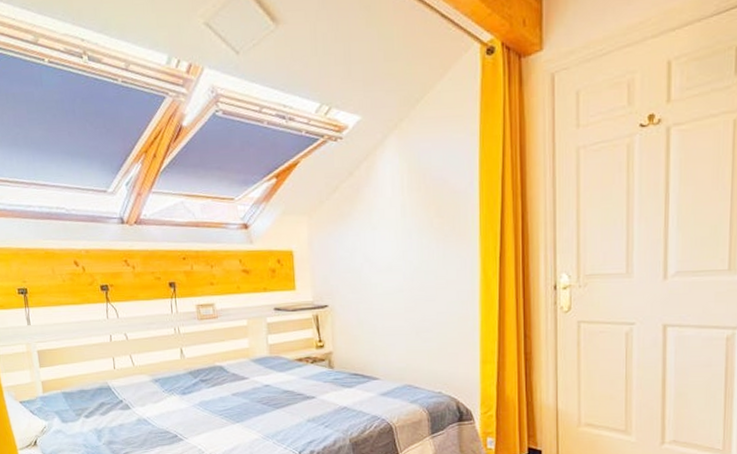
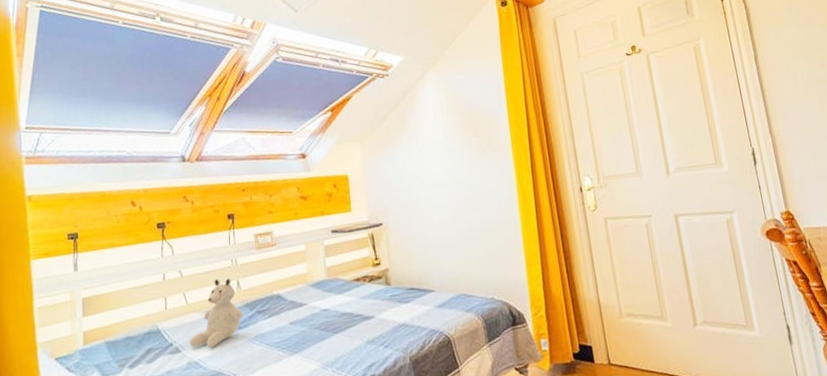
stuffed animal: none [138,345,188,408] -> present [190,278,244,348]

